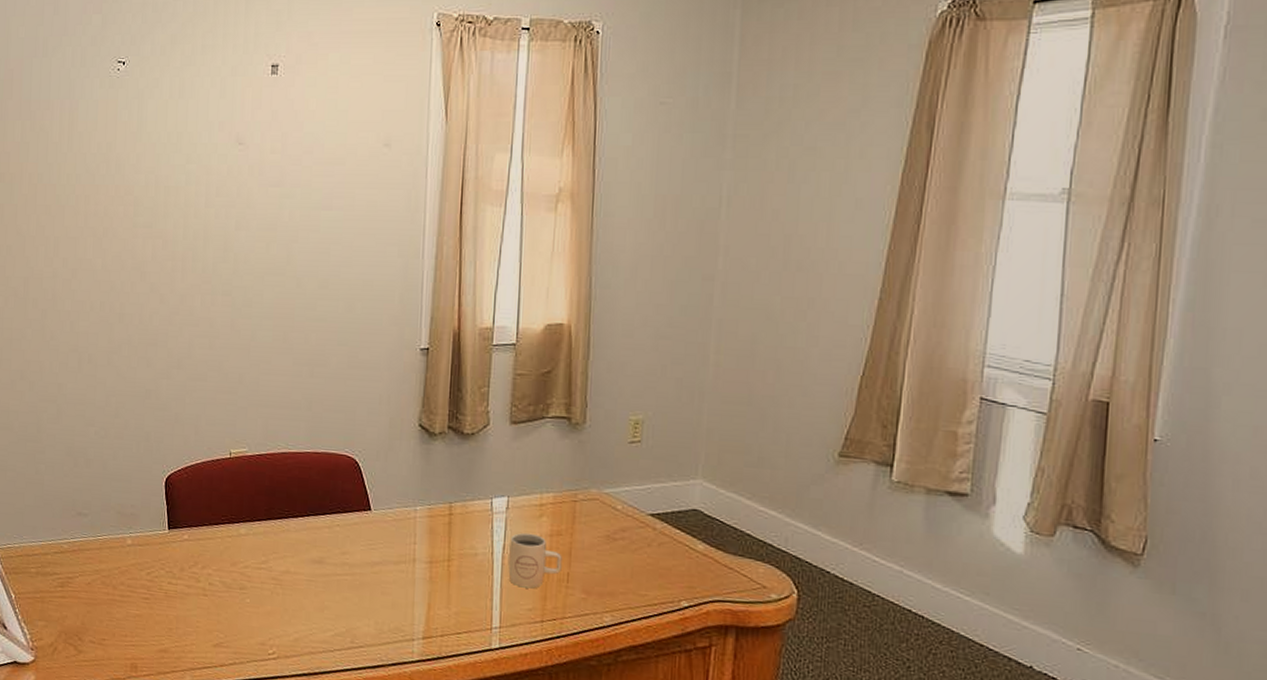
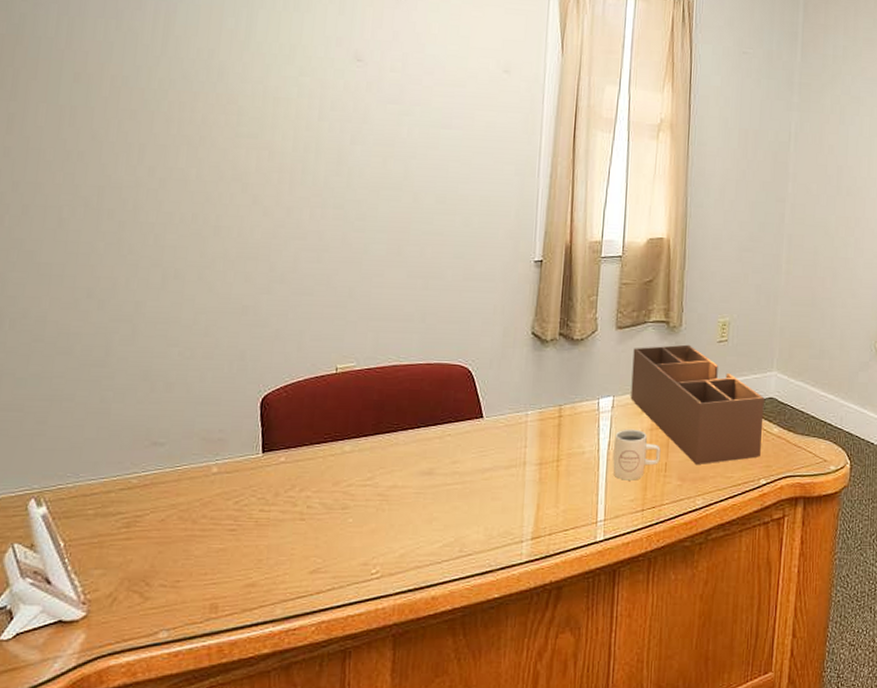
desk organizer: none [527,444,687,579] -> present [630,344,765,465]

